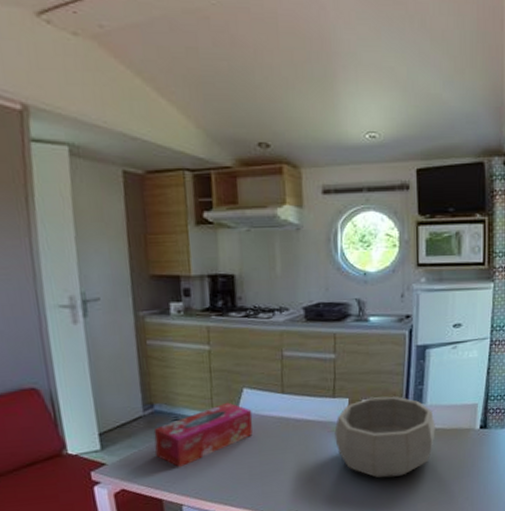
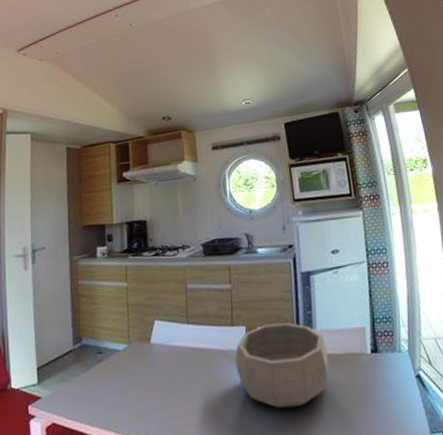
tissue box: present [153,402,253,468] -> none [81,334,163,401]

